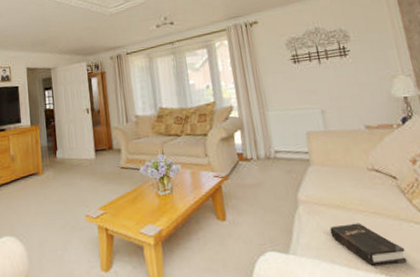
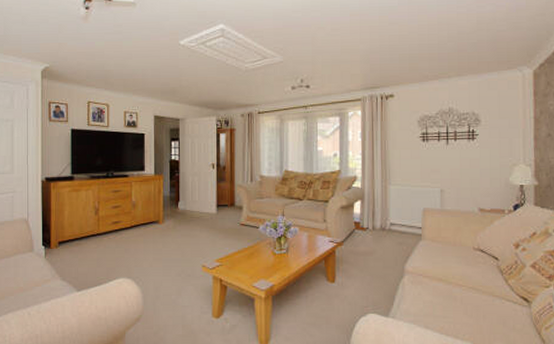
hardback book: present [329,223,408,266] -> none [429,295,493,333]

